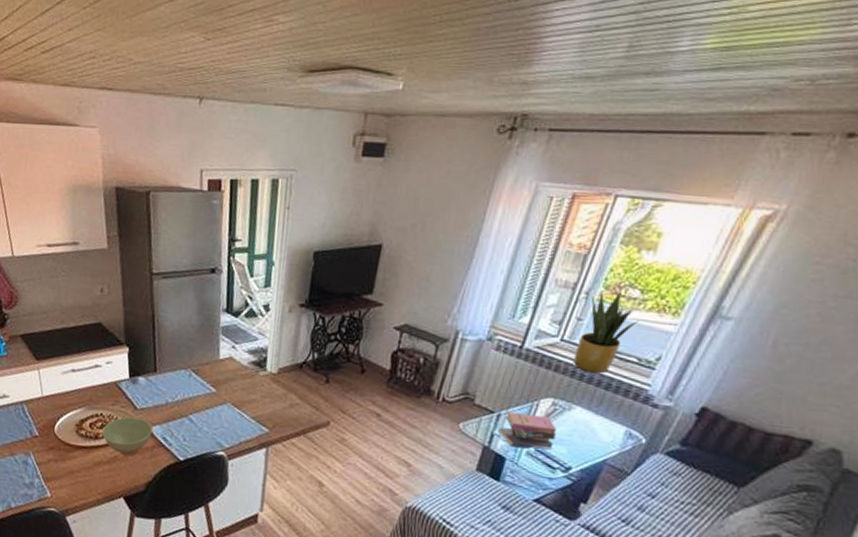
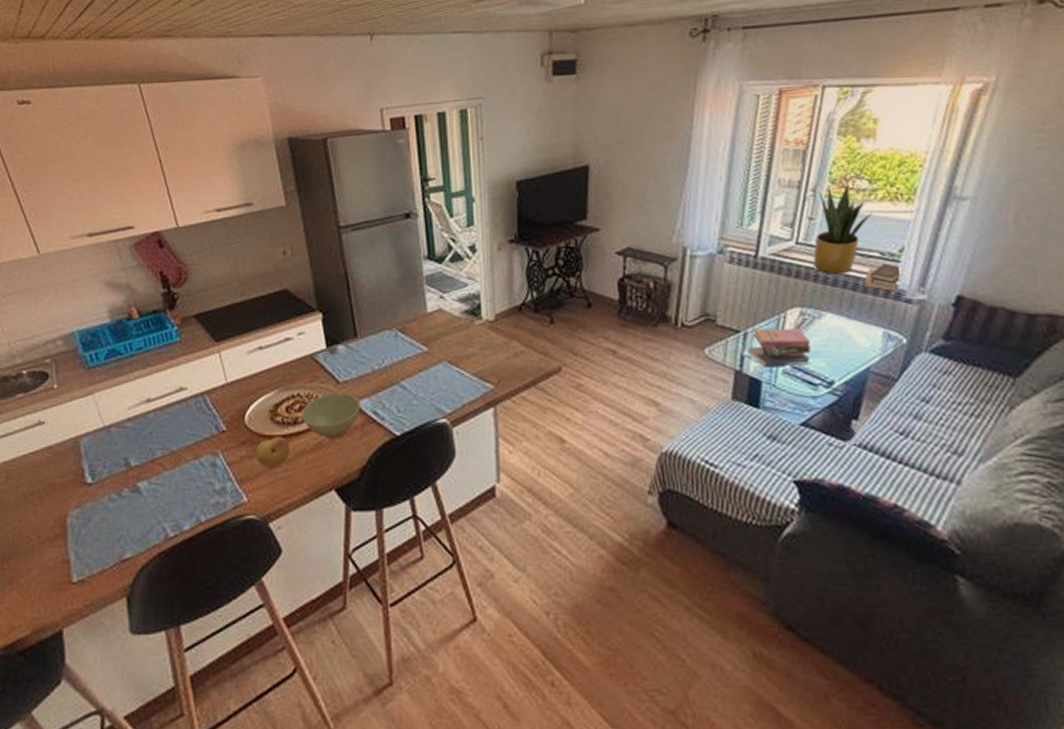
fruit: none [61,446,90,472] -> present [256,436,290,467]
books: none [615,368,656,395] -> present [863,263,903,291]

